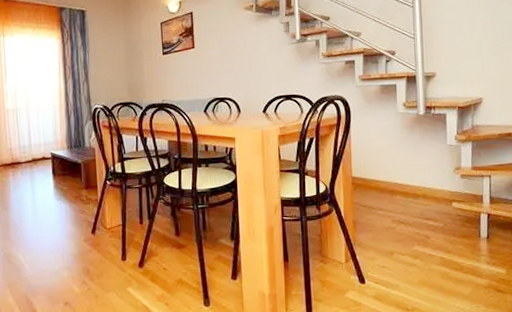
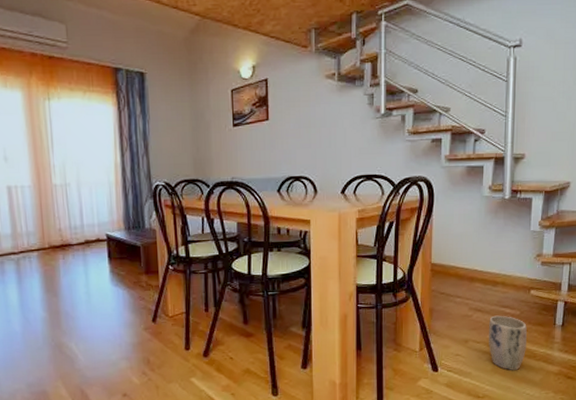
plant pot: none [413,227,453,283] -> present [489,315,527,370]

